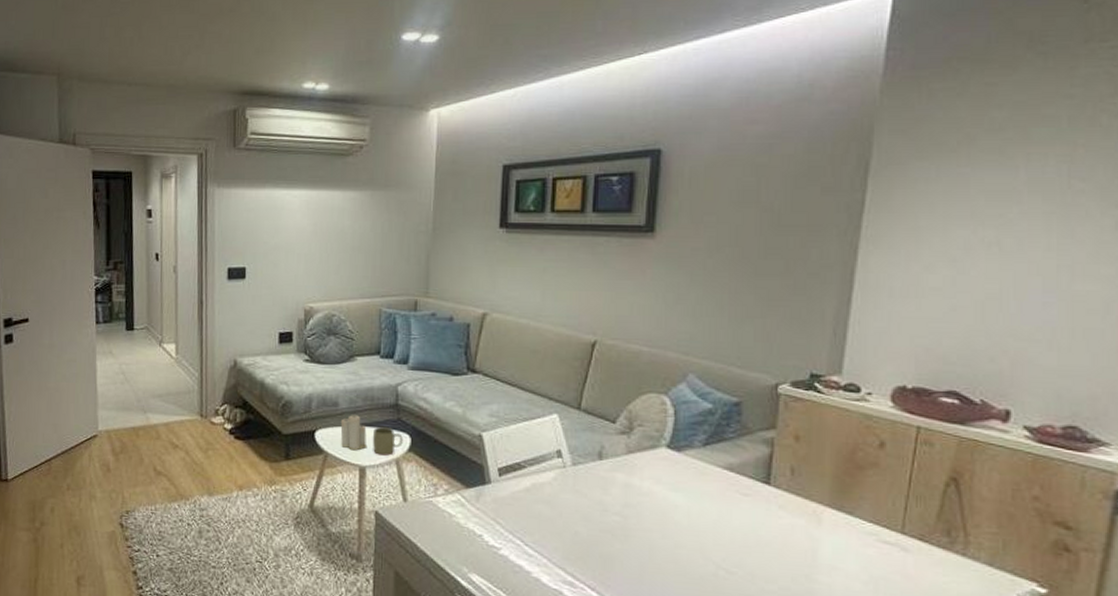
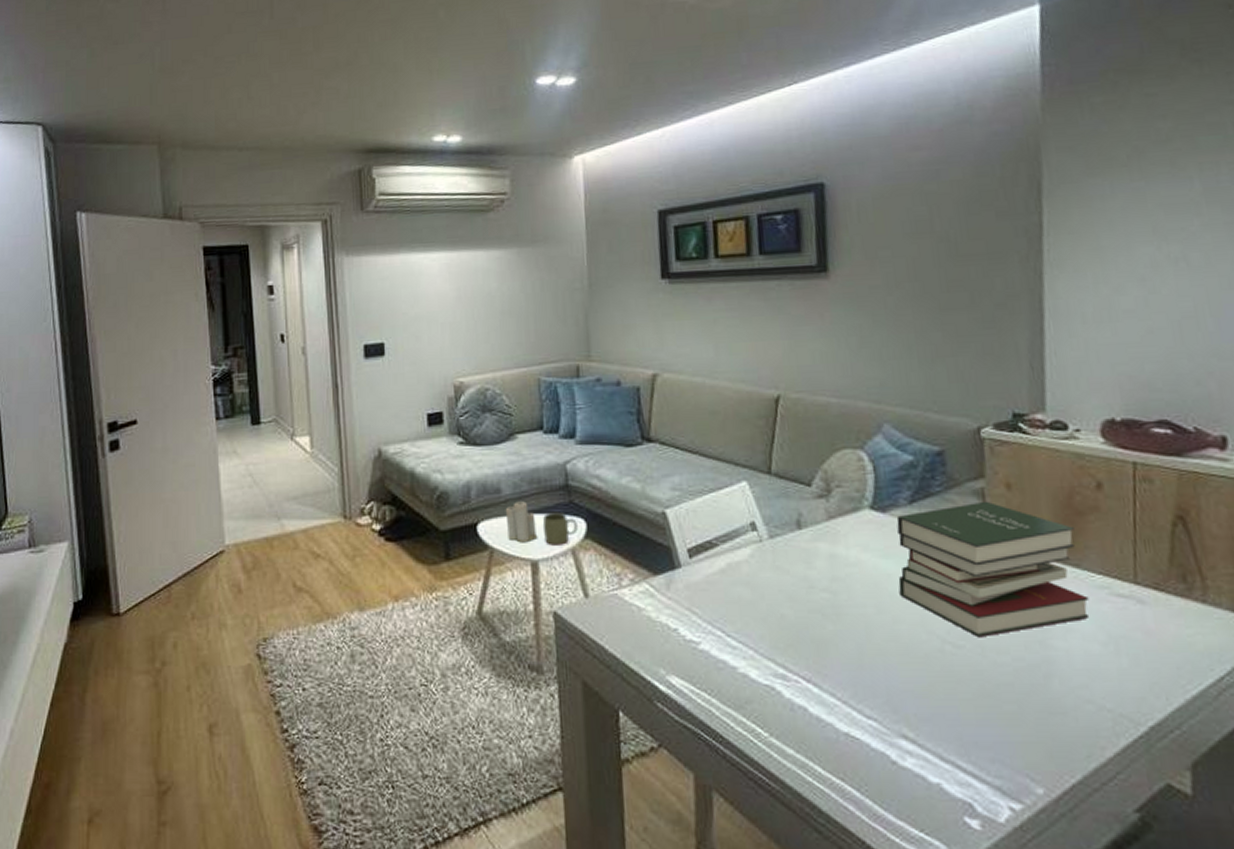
books: none [684,449,857,567] -> present [896,501,1090,638]

